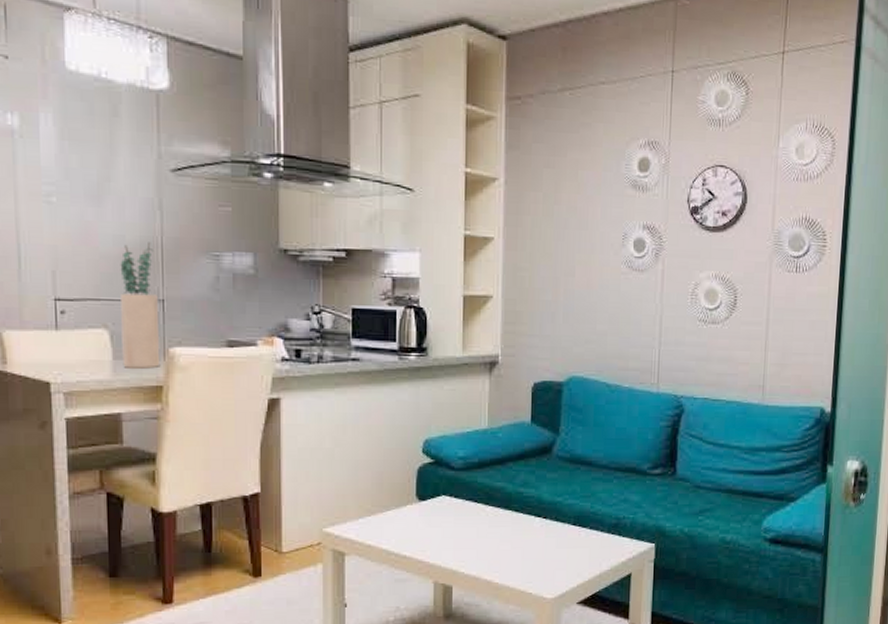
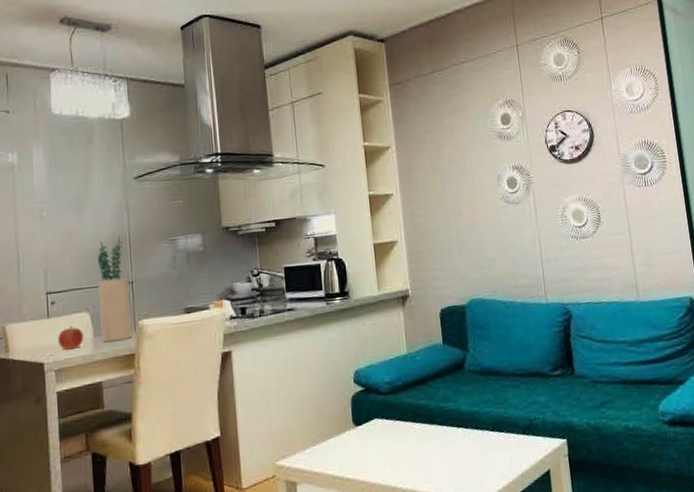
fruit: none [68,342,101,371] -> present [58,325,84,350]

